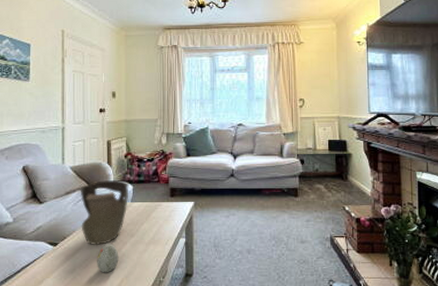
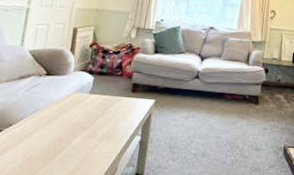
decorative bowl: present [76,179,131,246] -> none [31,68,92,137]
decorative egg: present [97,244,119,273] -> none [41,135,68,167]

